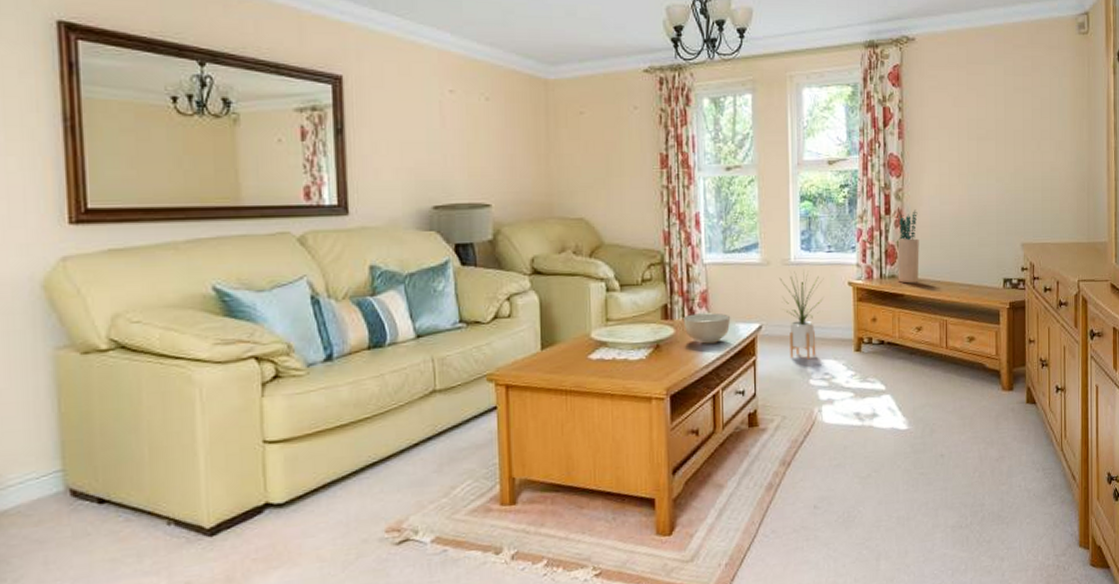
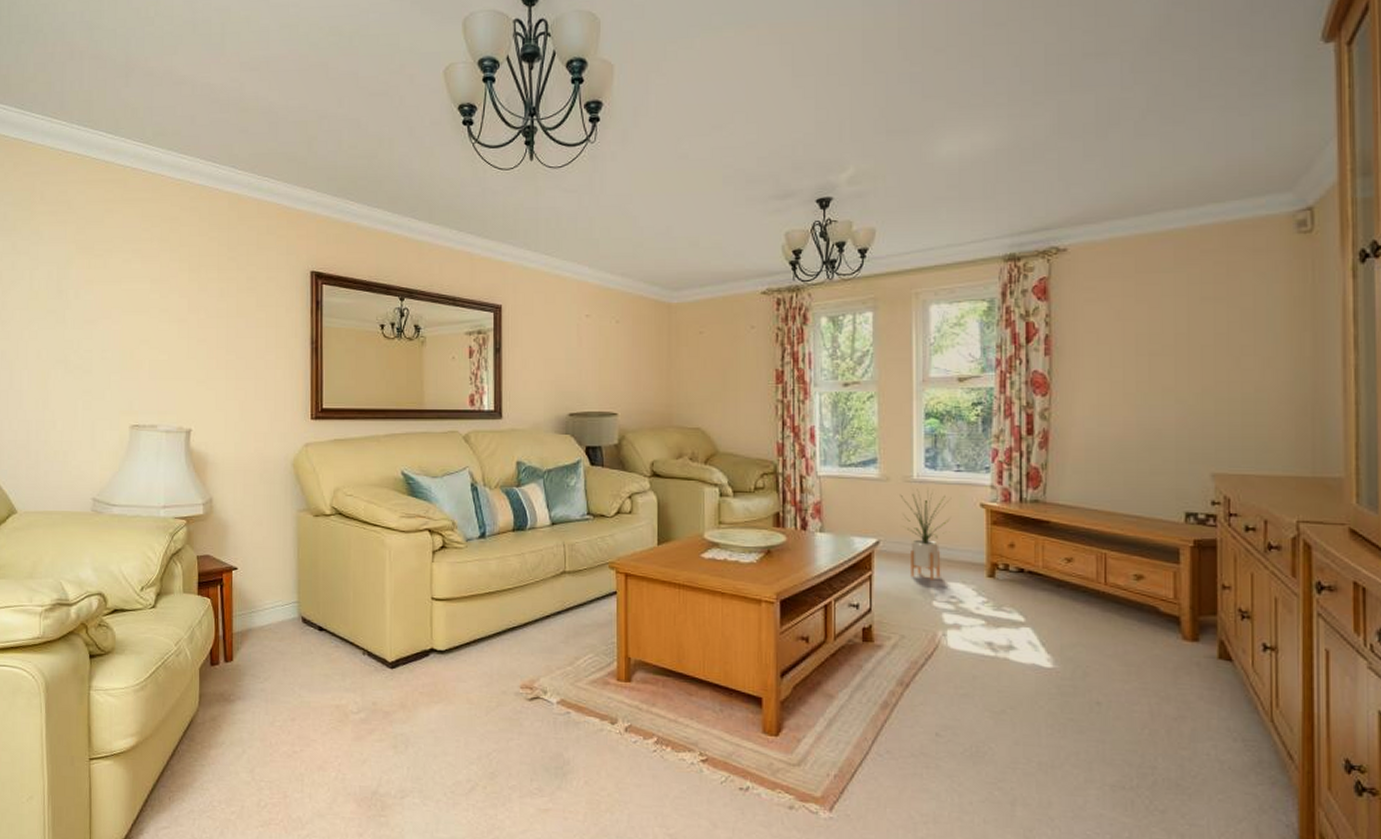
bowl: present [683,313,731,344] -> none [796,524,846,554]
vase: present [897,209,920,284] -> none [1042,430,1070,510]

